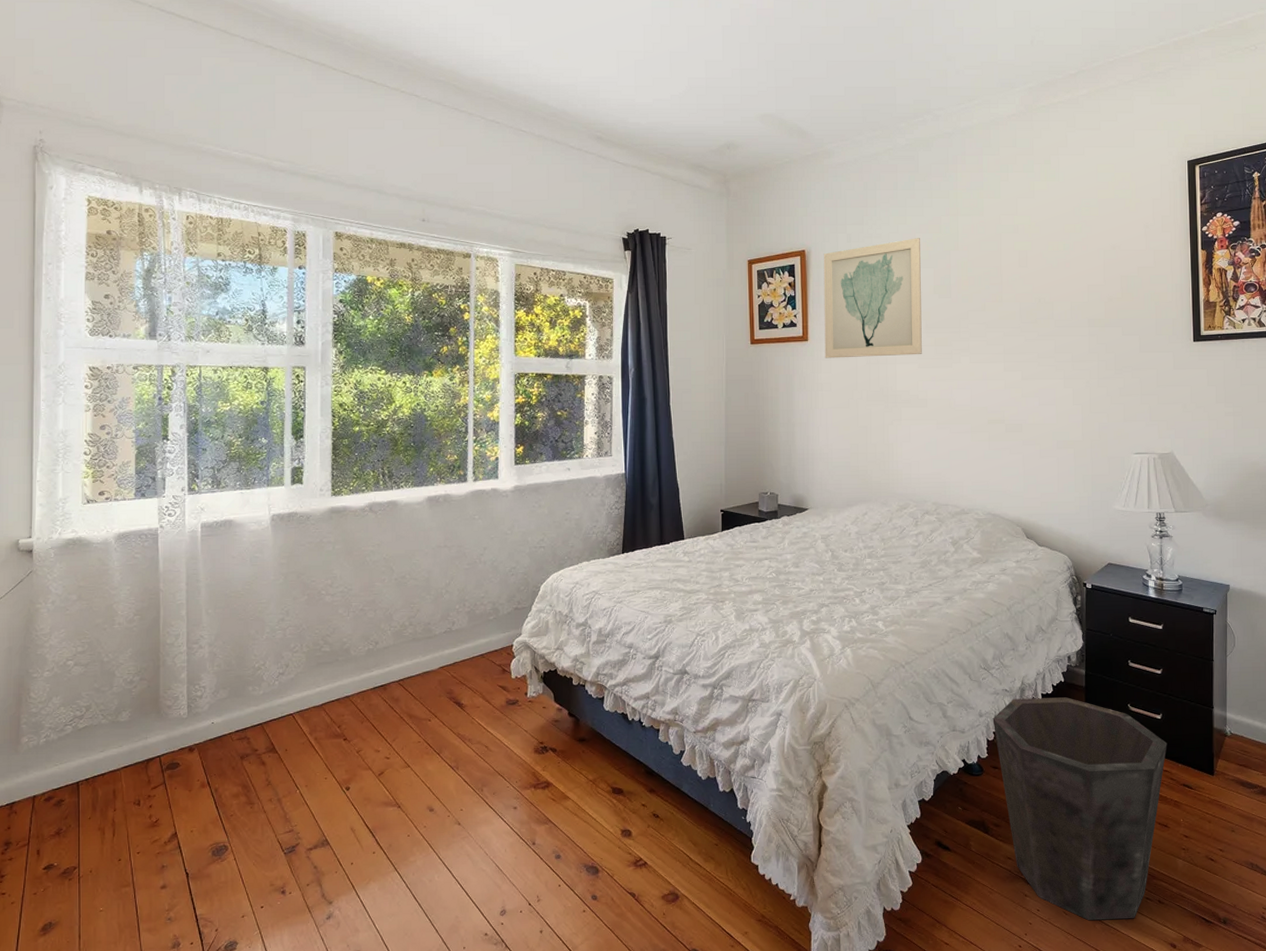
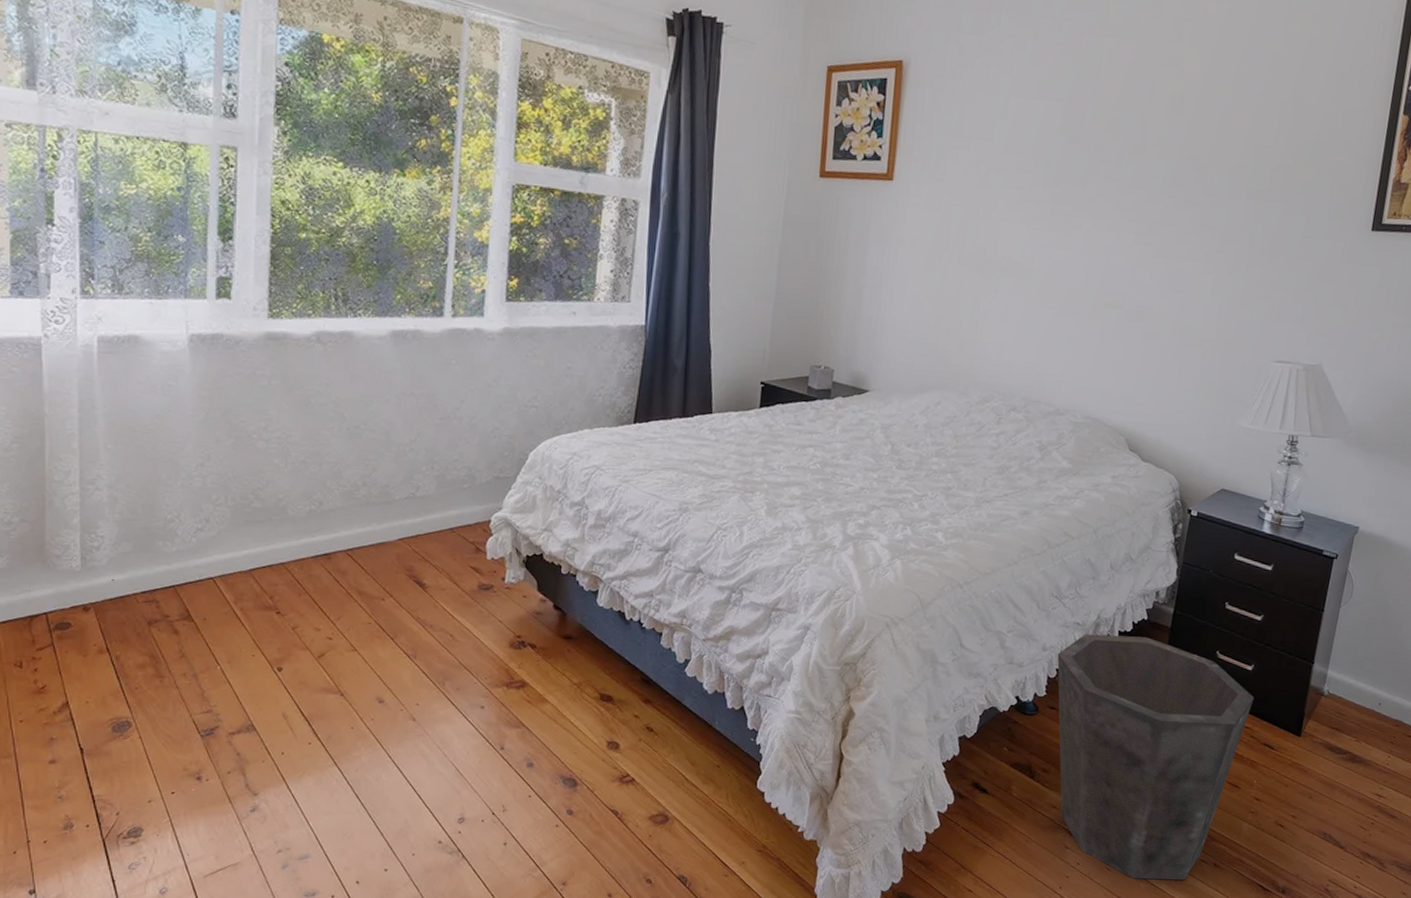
wall art: present [823,238,922,358] -> none [912,59,1052,213]

